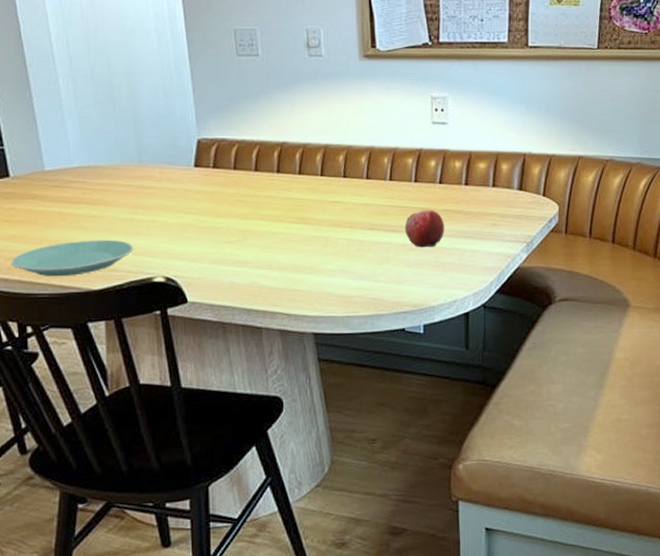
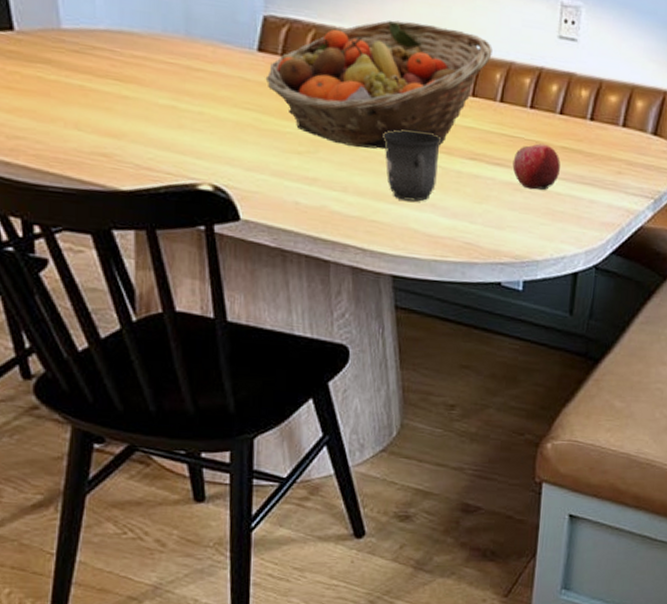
plate: present [10,239,134,277] -> none [13,125,175,170]
fruit basket: none [201,128,379,232] -> present [265,20,492,150]
mug: none [296,212,345,270] -> present [381,129,442,202]

